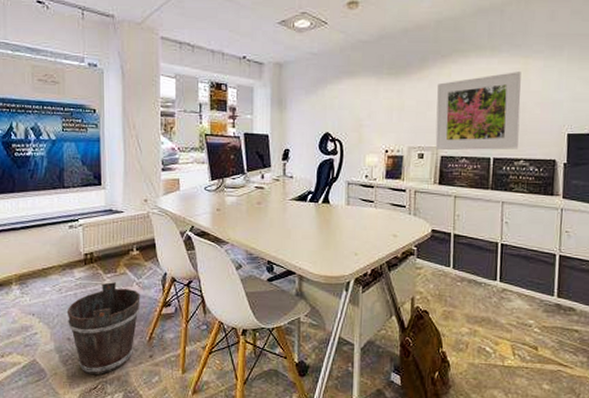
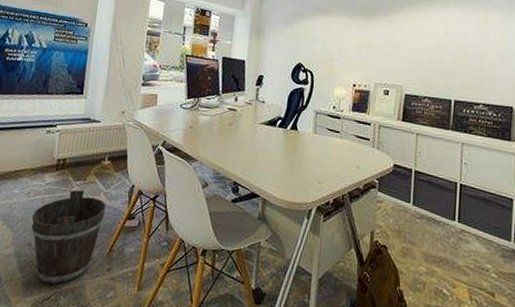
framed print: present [435,72,521,151] -> none [400,22,482,94]

